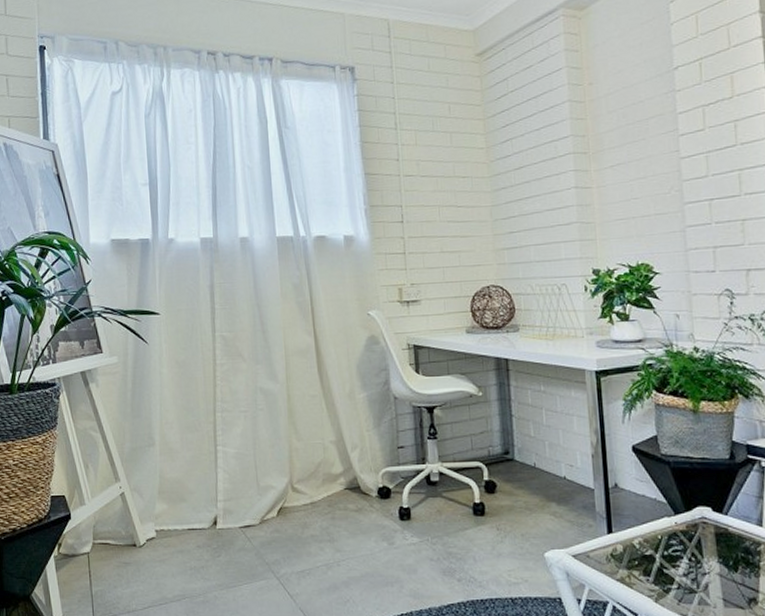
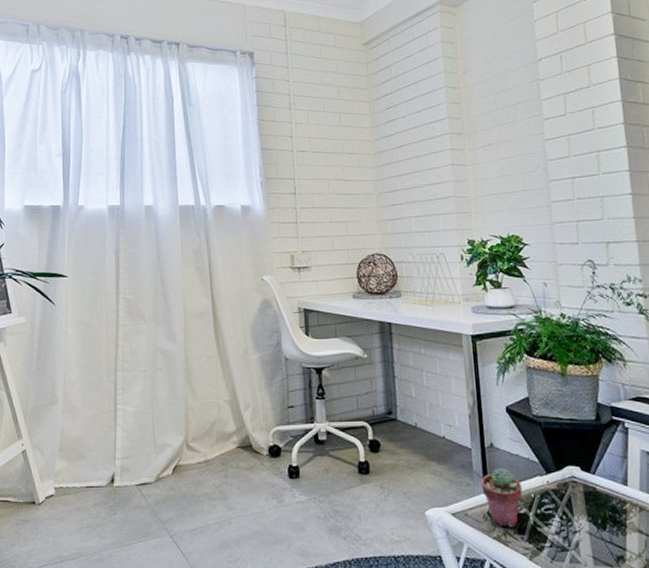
potted succulent: none [604,508,649,569] -> present [481,468,523,527]

